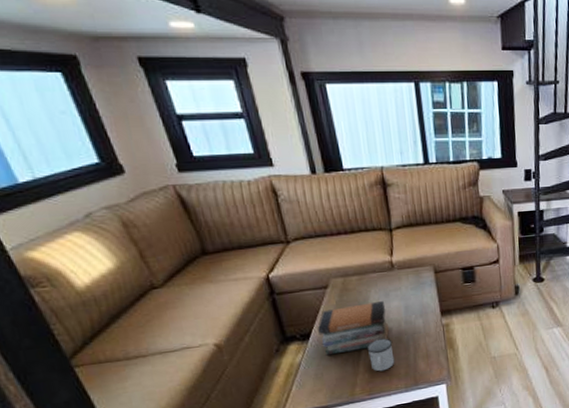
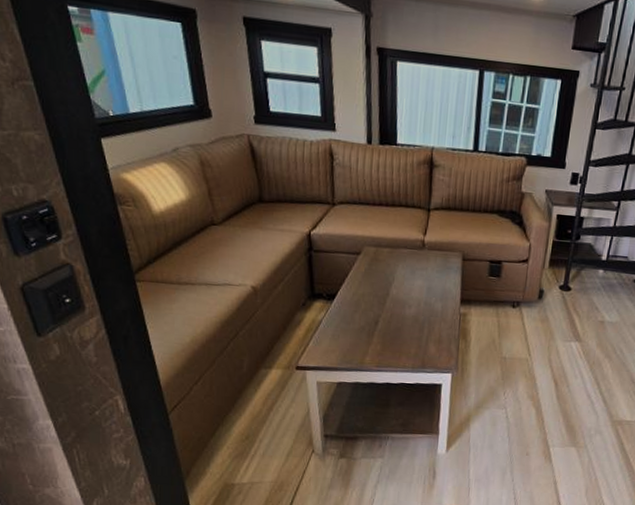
book stack: present [318,301,389,356] -> none [343,275,410,321]
mug: present [366,338,395,372] -> none [384,314,409,347]

